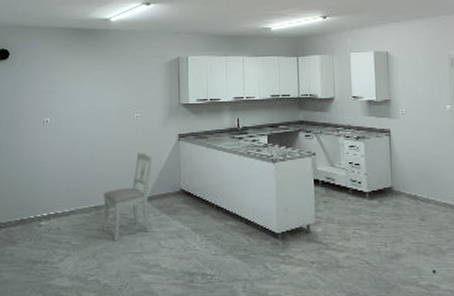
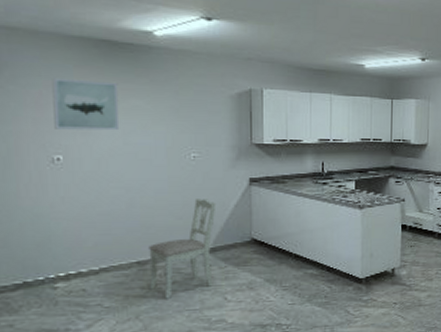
wall art: none [46,59,87,98] -> present [52,77,120,131]

